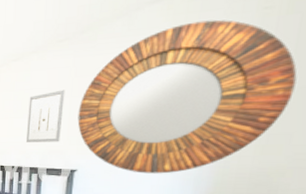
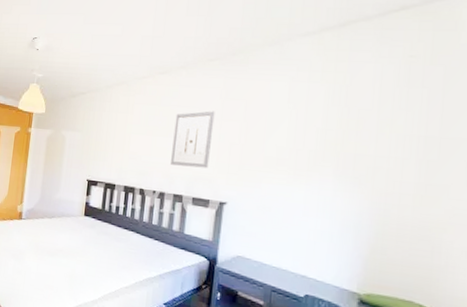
home mirror: present [77,19,297,174] -> none [228,60,447,217]

